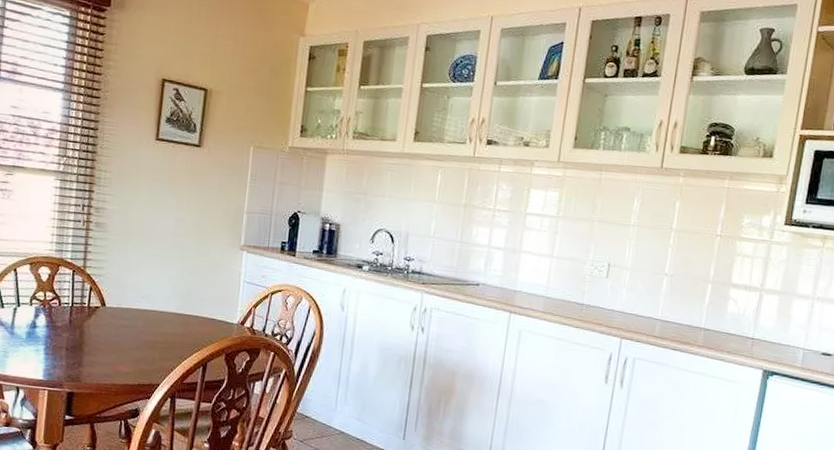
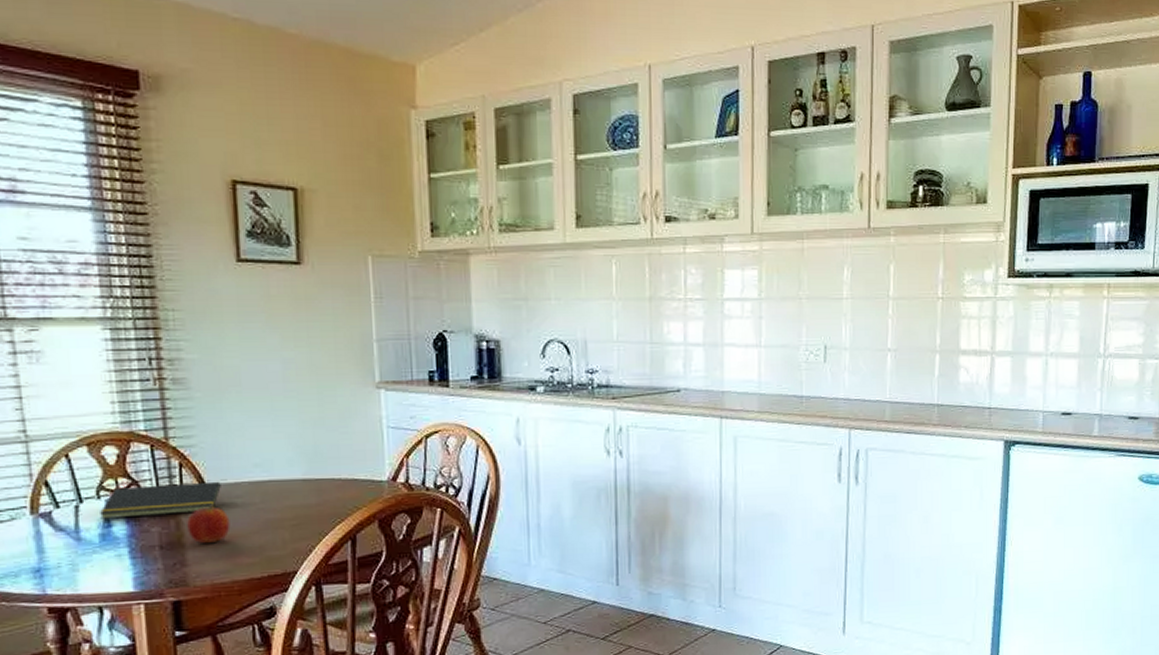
notepad: none [30,299,117,327] -> present [100,481,221,519]
fruit: none [87,322,118,352] -> present [187,505,231,544]

